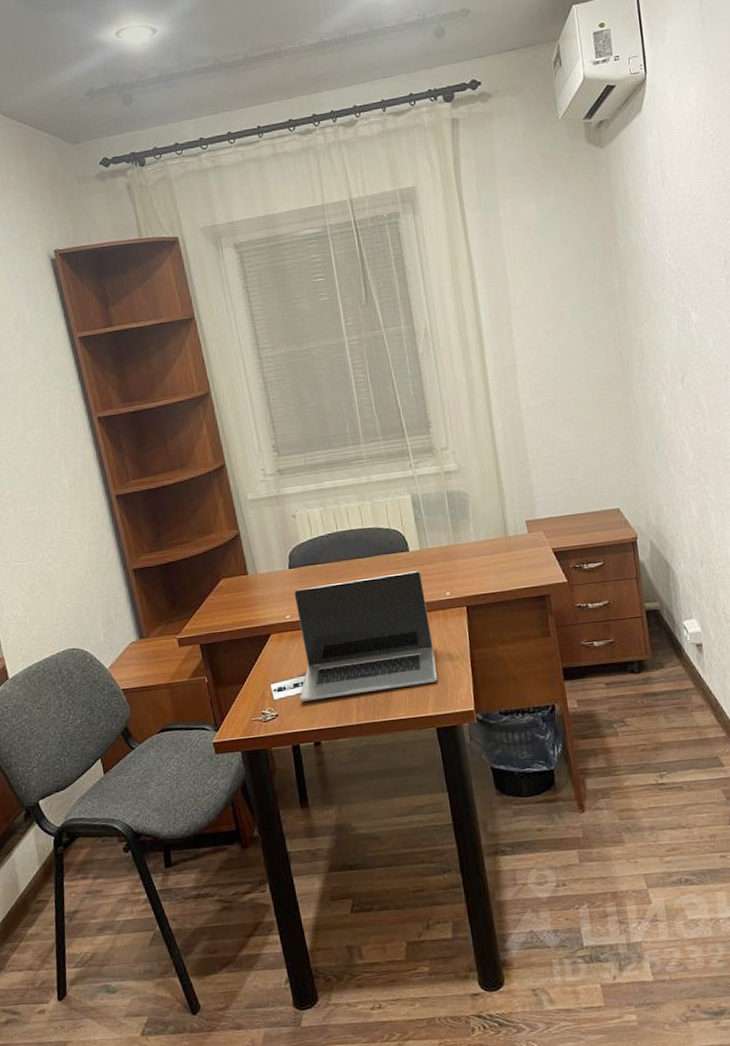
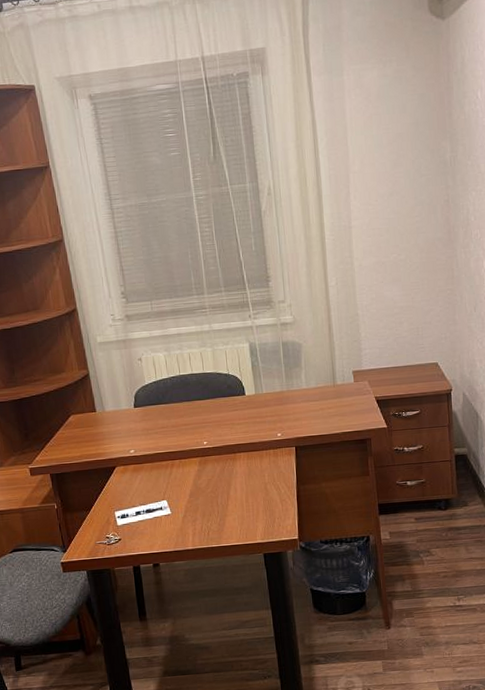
laptop: present [294,571,438,702] -> none [138,413,266,528]

